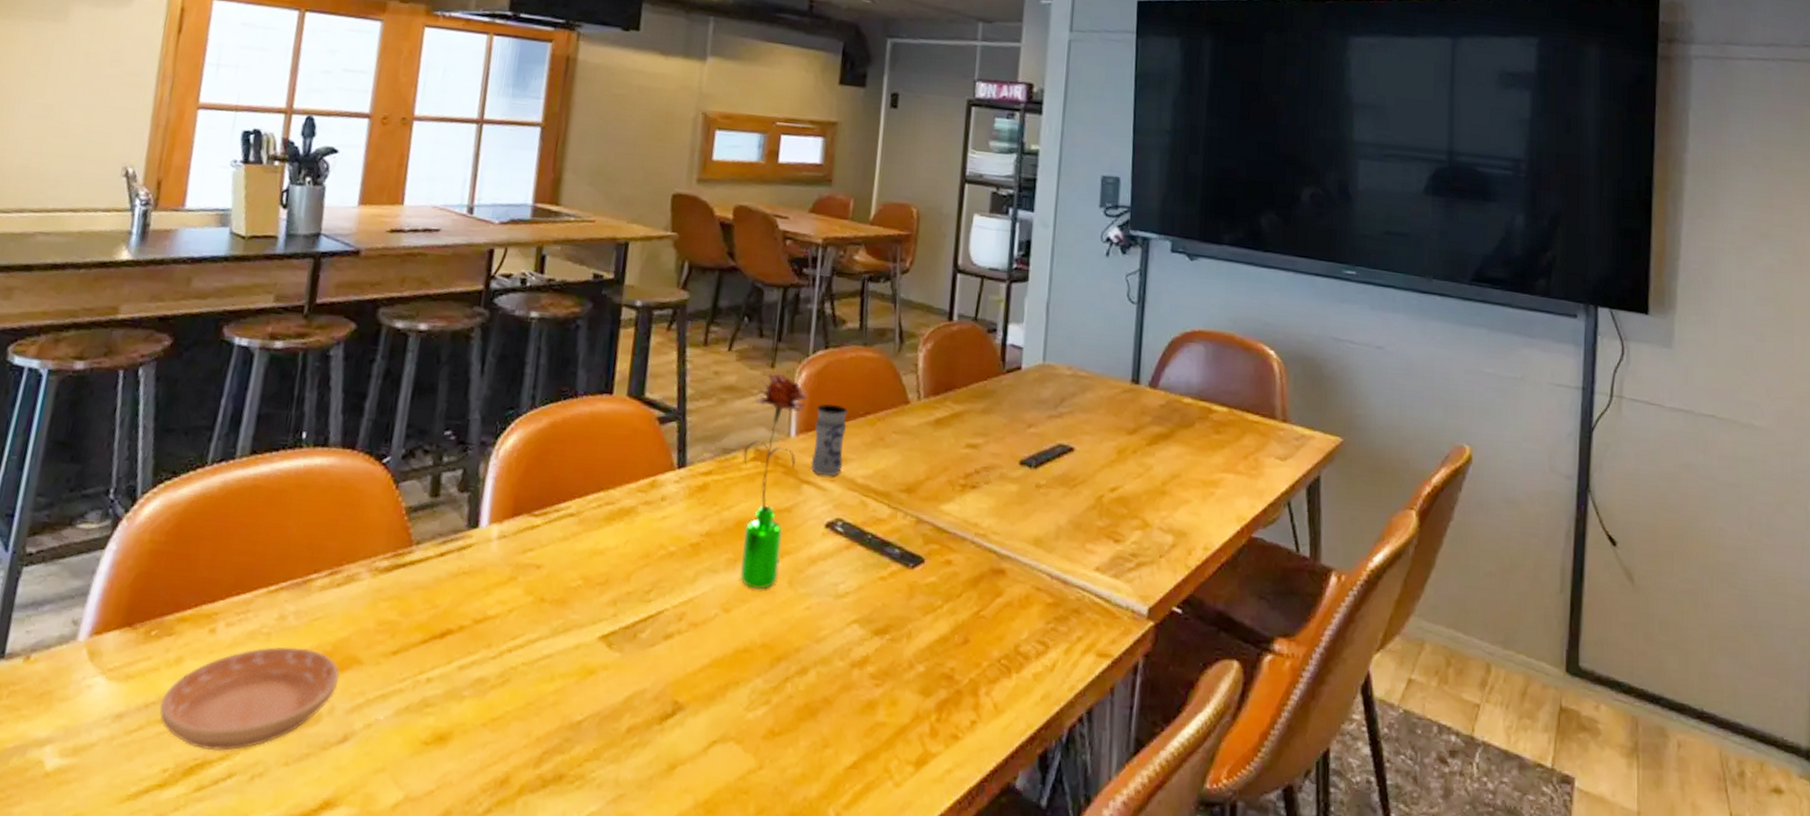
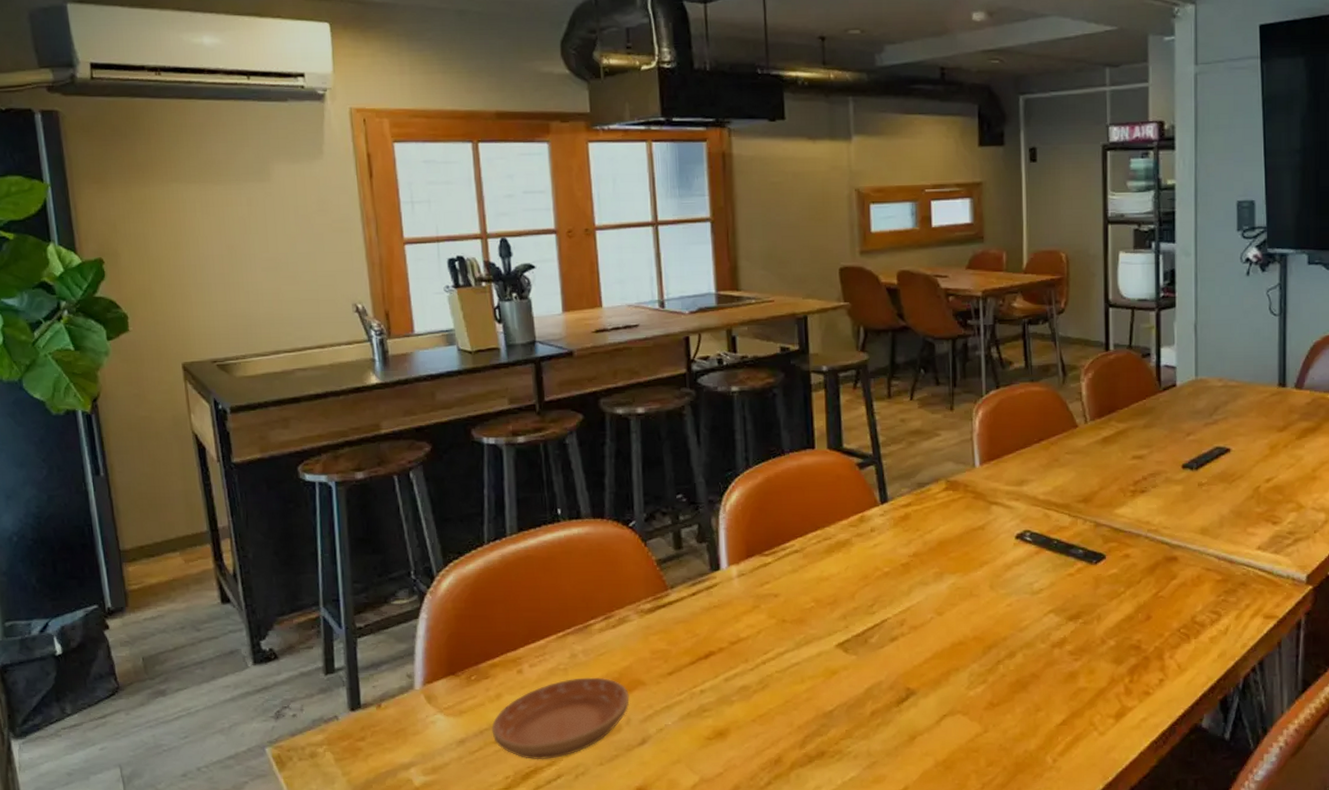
flower: present [739,373,808,590] -> none [936,414,987,595]
jar: present [810,404,847,477] -> none [995,435,1025,497]

